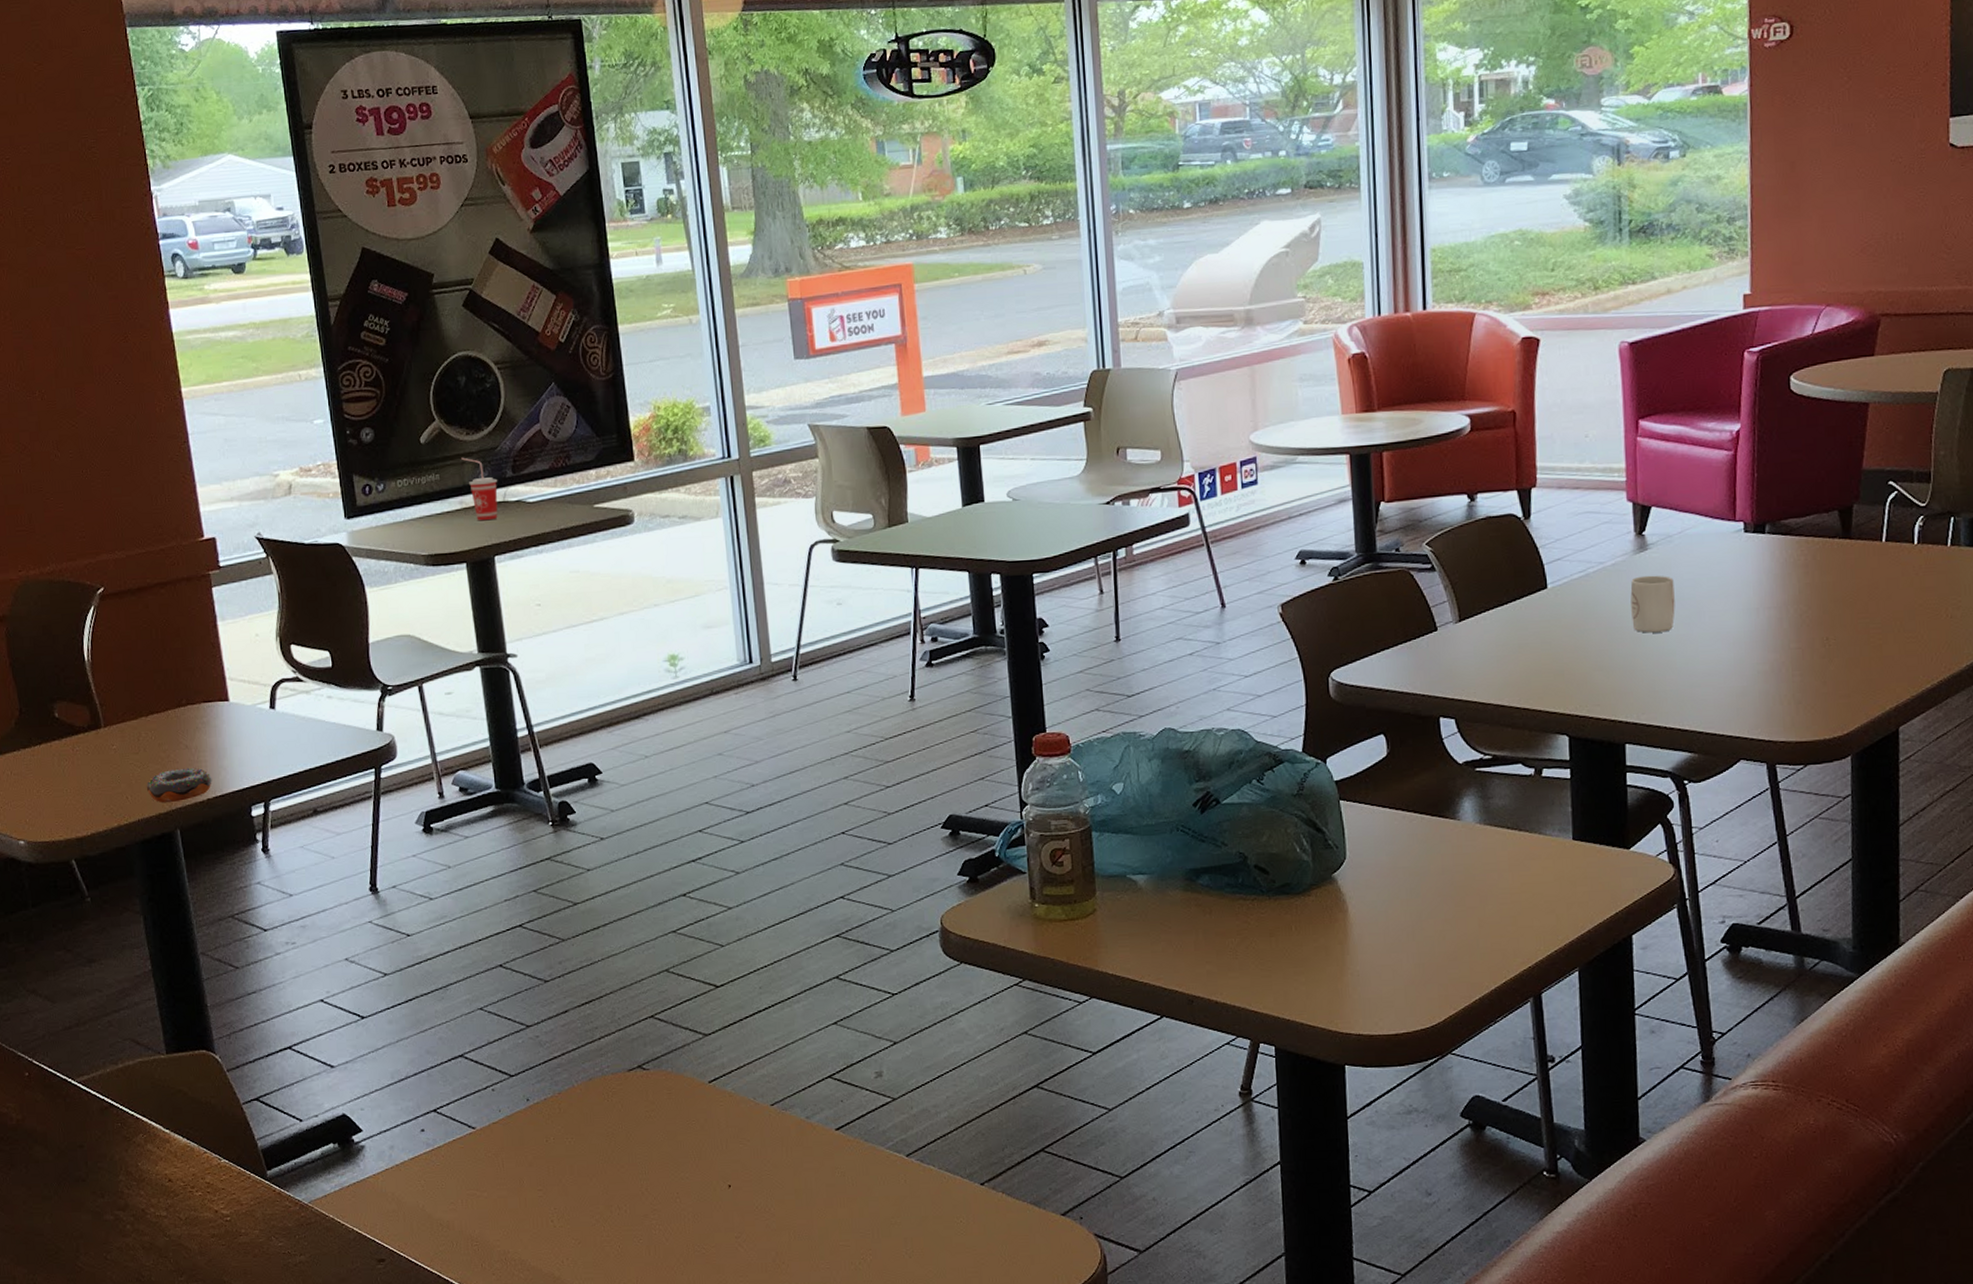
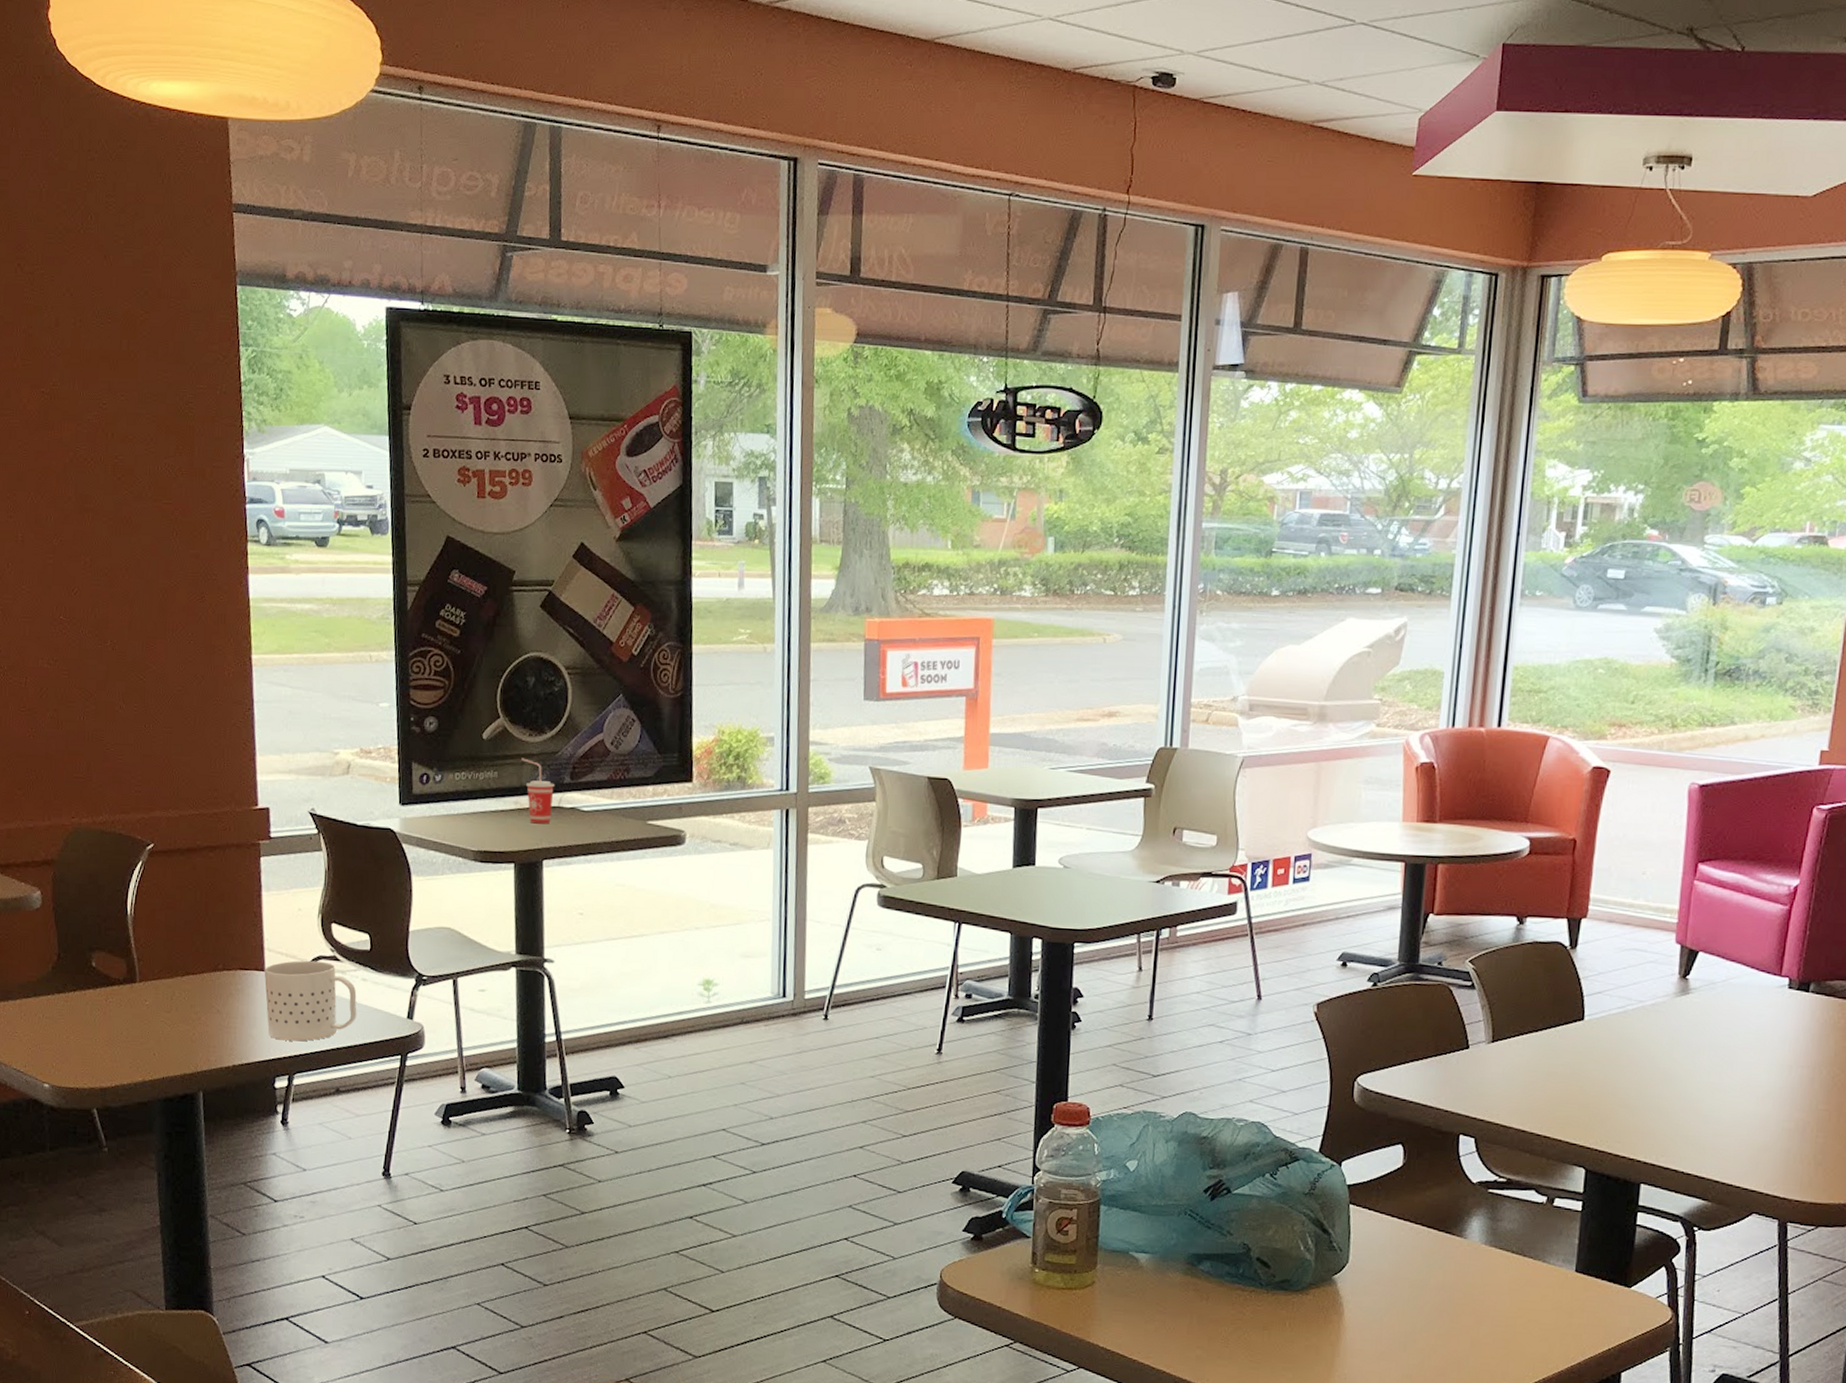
donut: present [146,767,212,803] -> none [174,1031,240,1065]
mug: none [228,684,326,768] -> present [264,960,357,1042]
mug: present [1630,575,1676,633] -> none [1663,1019,1711,1078]

